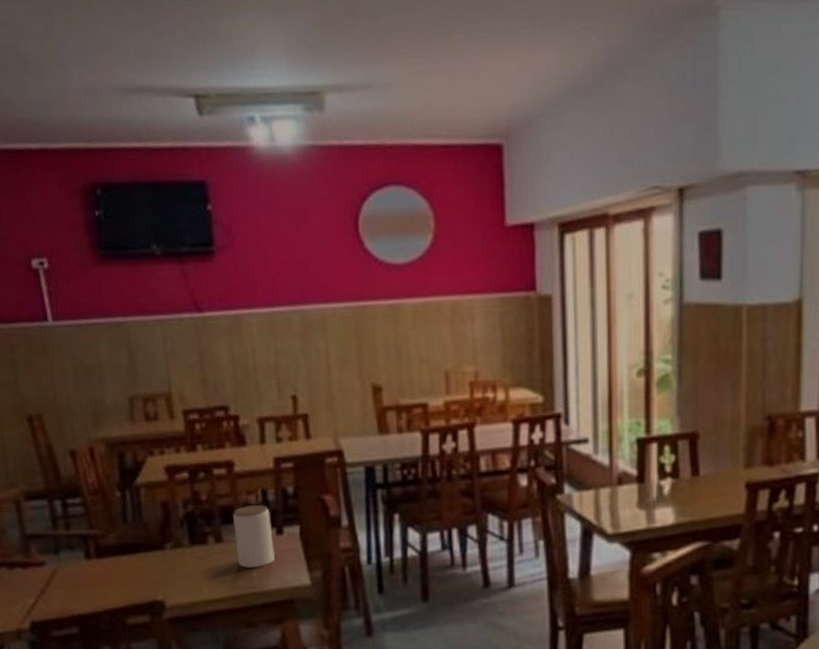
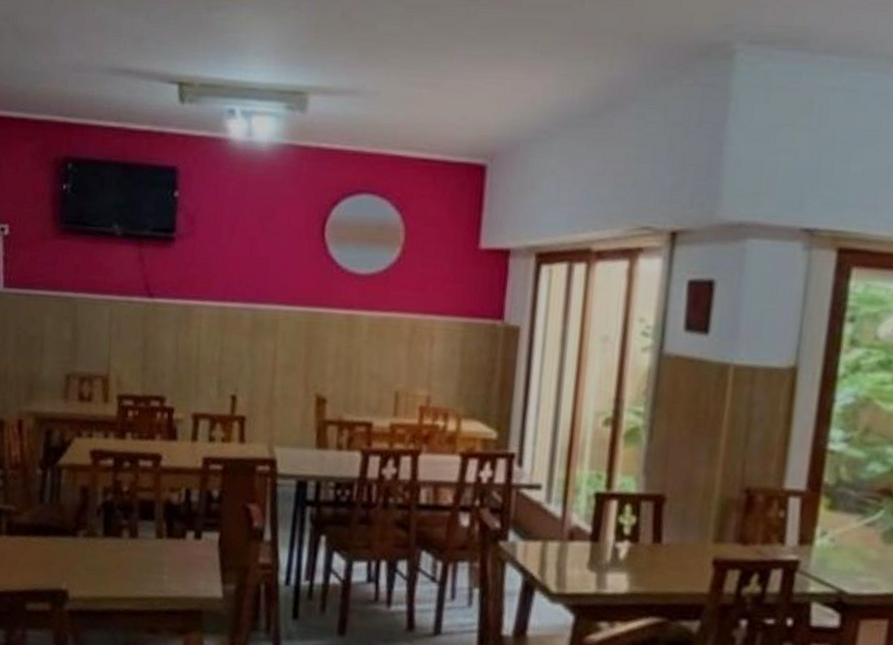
jar: present [233,504,275,568] -> none [150,503,191,571]

